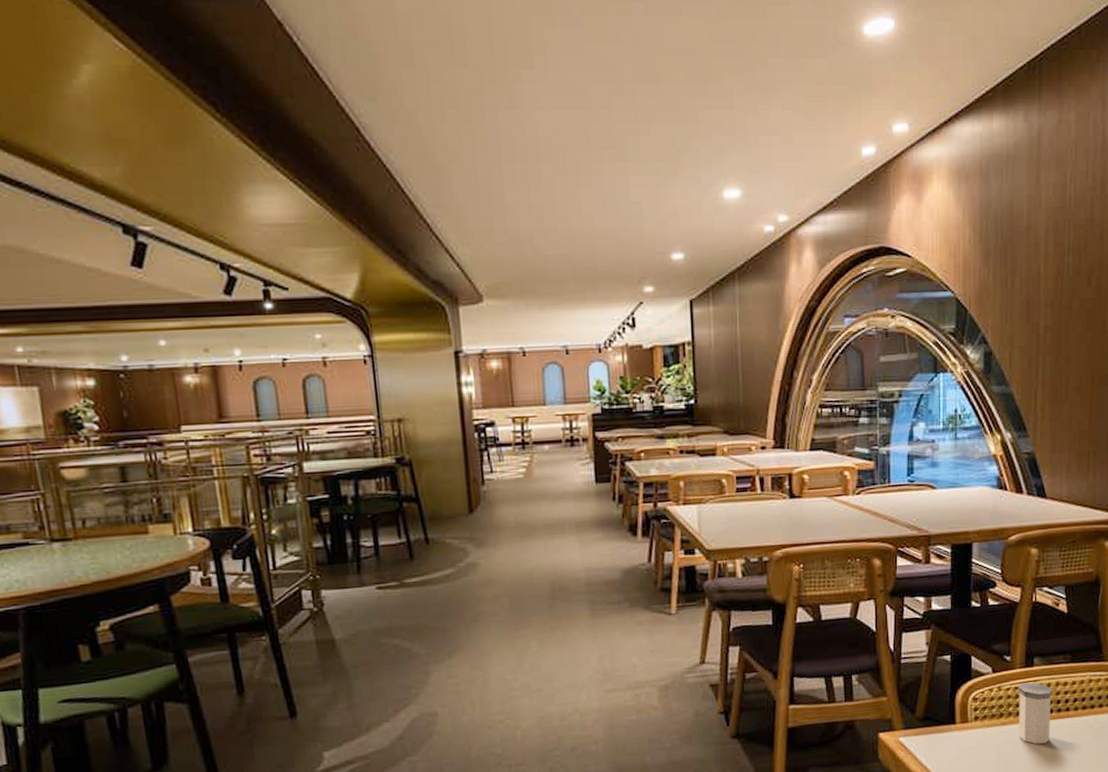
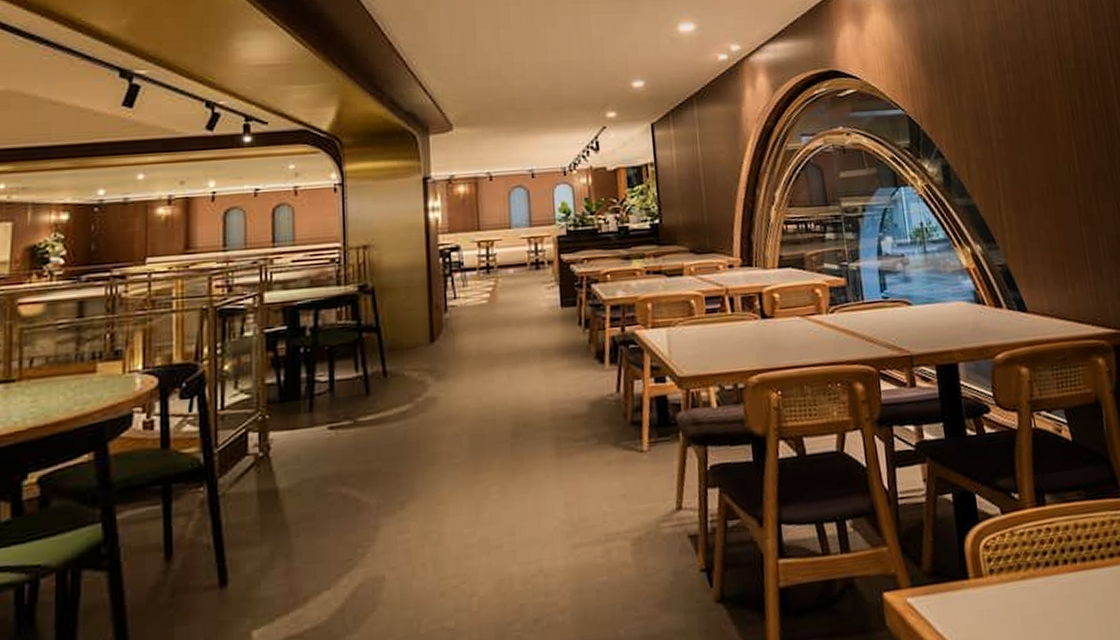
salt shaker: present [1018,682,1053,745] -> none [1032,524,1079,604]

